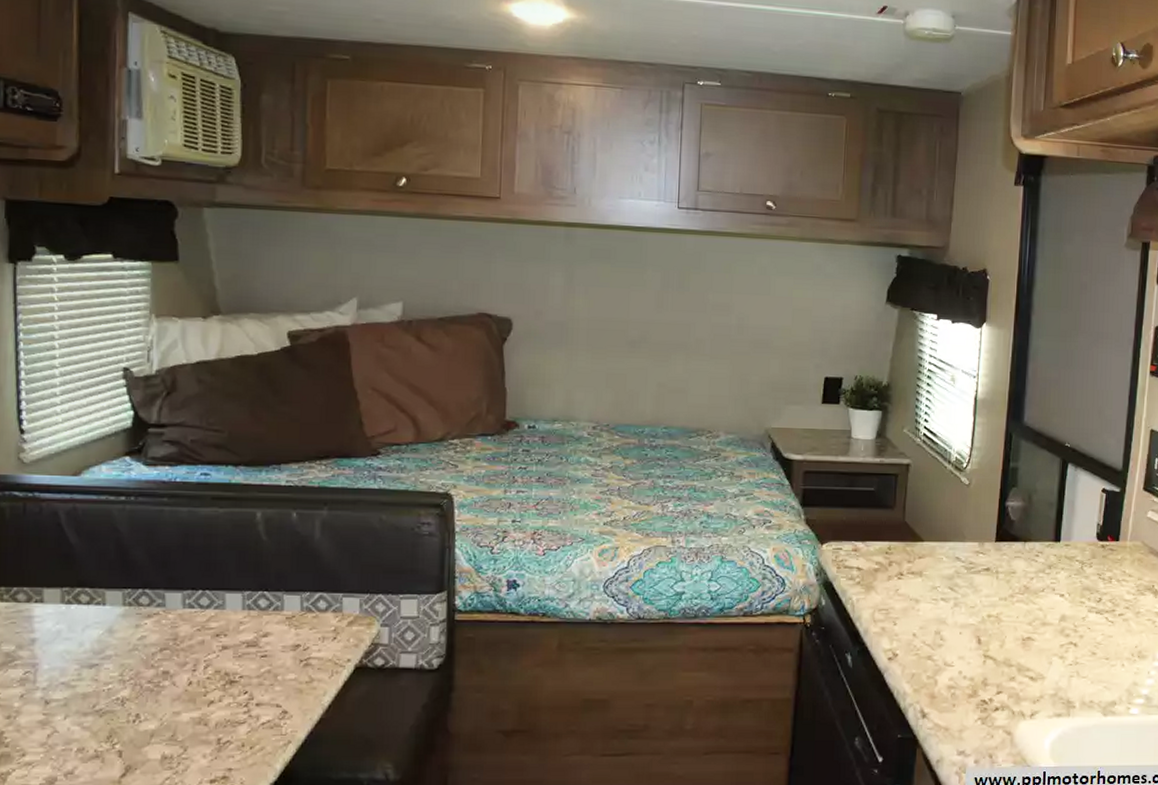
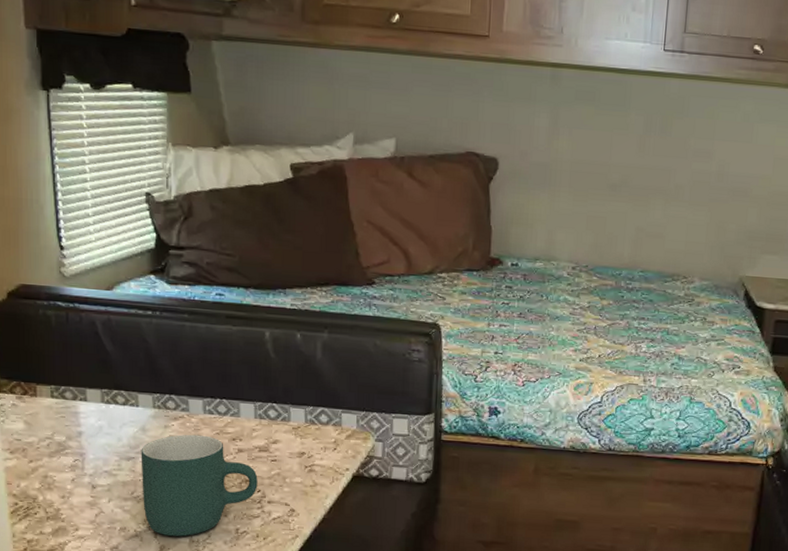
mug: none [105,633,245,753] -> present [141,434,258,537]

